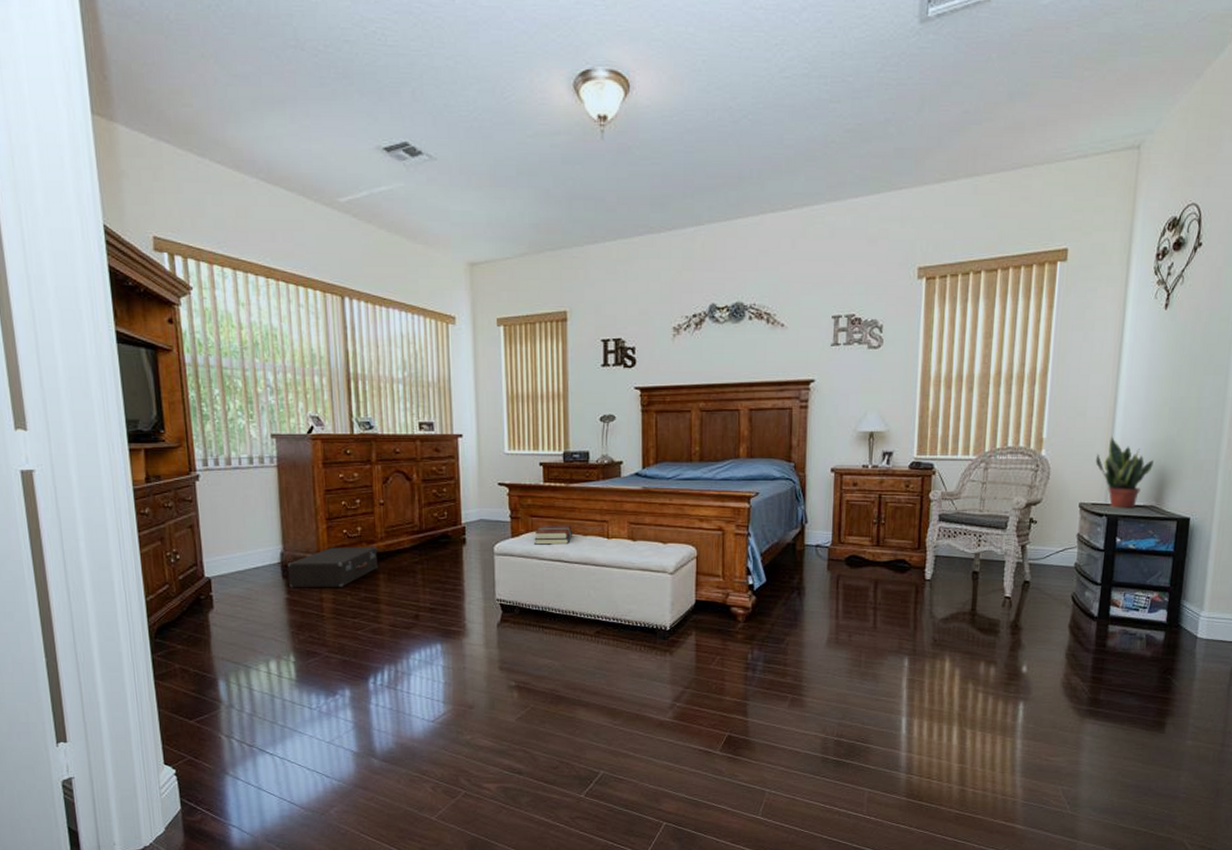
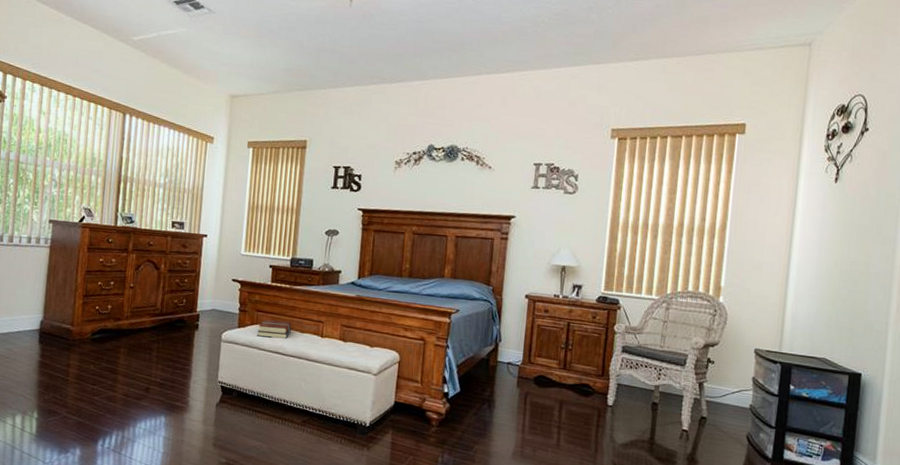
suitcase: present [287,547,379,588] -> none [44,320,123,356]
potted plant: present [1095,435,1154,509] -> none [770,290,826,360]

